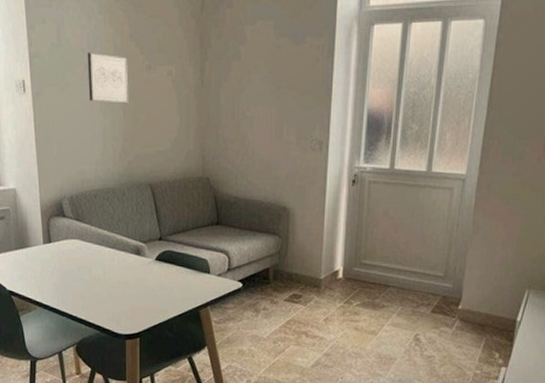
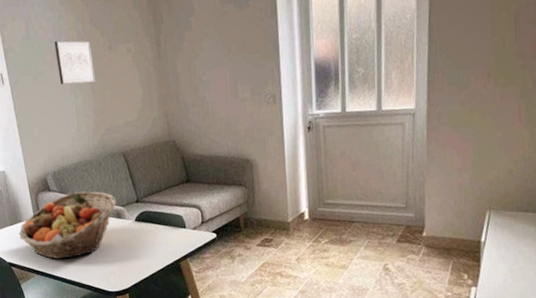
fruit basket: none [24,221,137,293] -> present [19,191,117,259]

